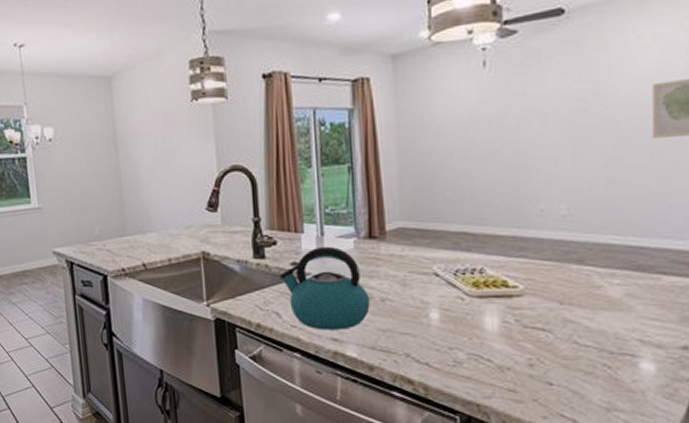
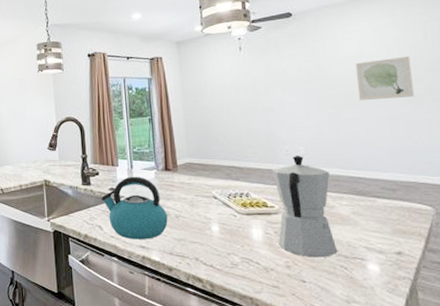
moka pot: none [518,216,601,354] -> present [272,155,338,258]

